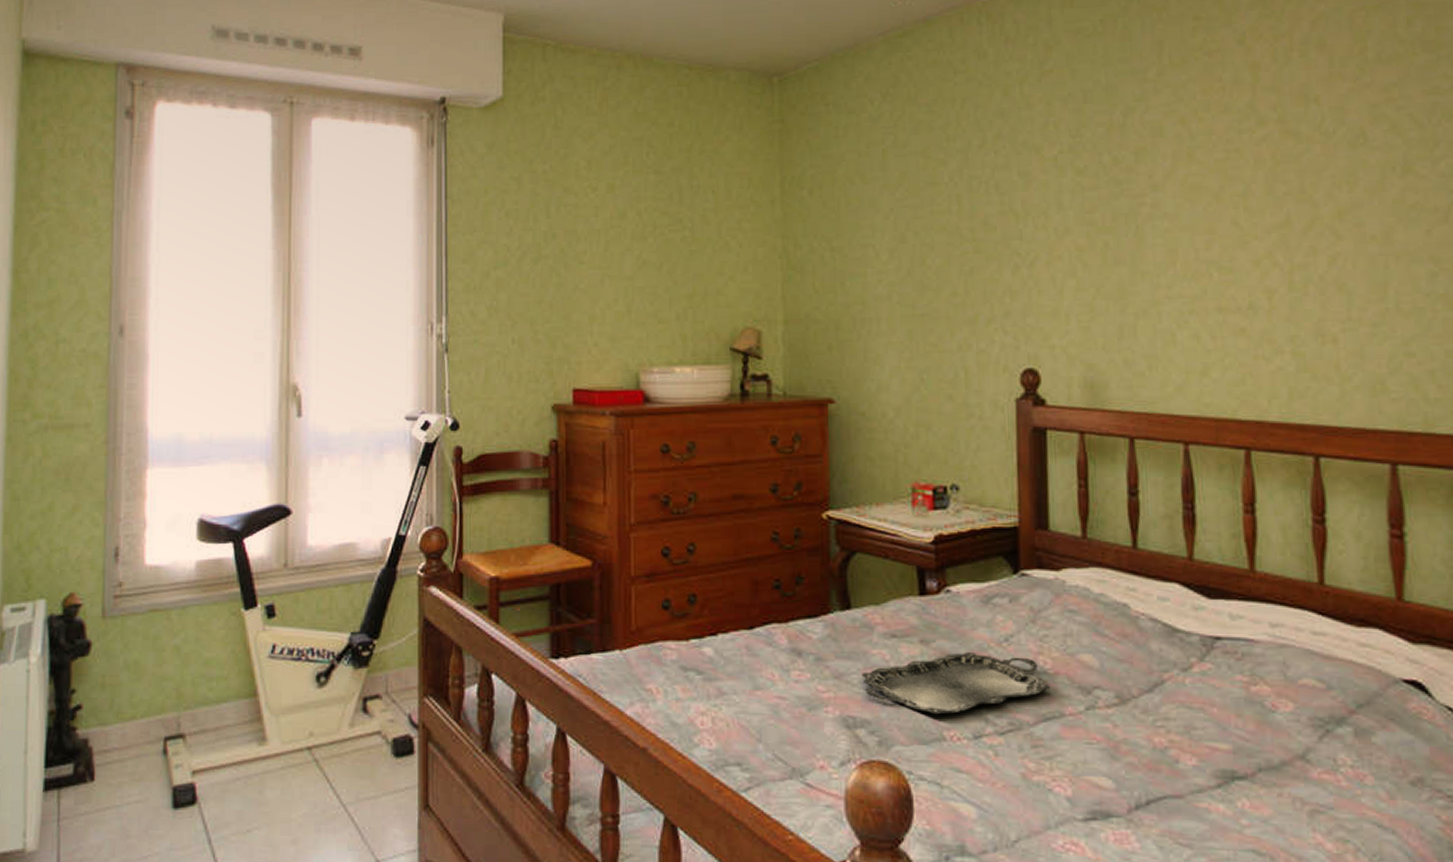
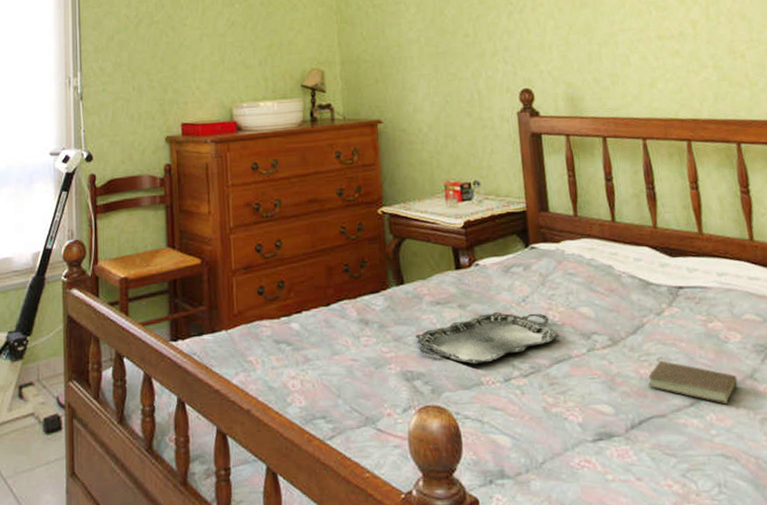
book: none [1163,723,1284,788] -> present [648,356,738,403]

